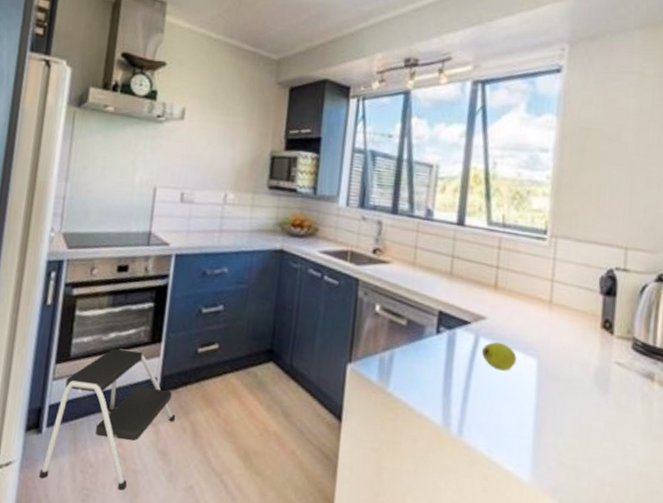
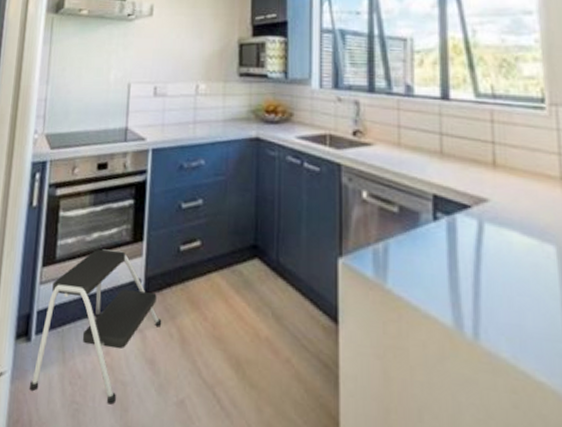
fruit: present [482,342,517,371] -> none [489,227,532,261]

